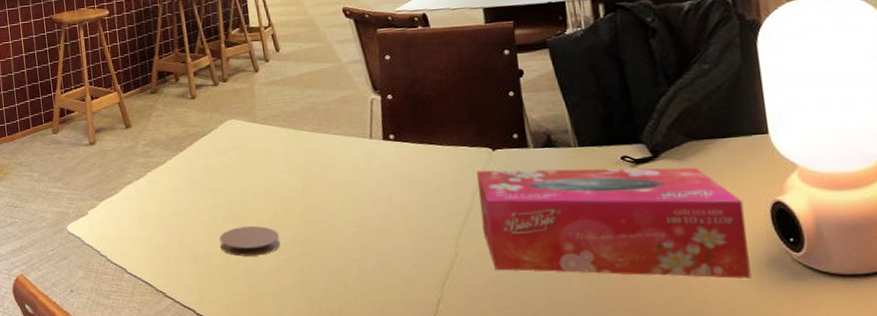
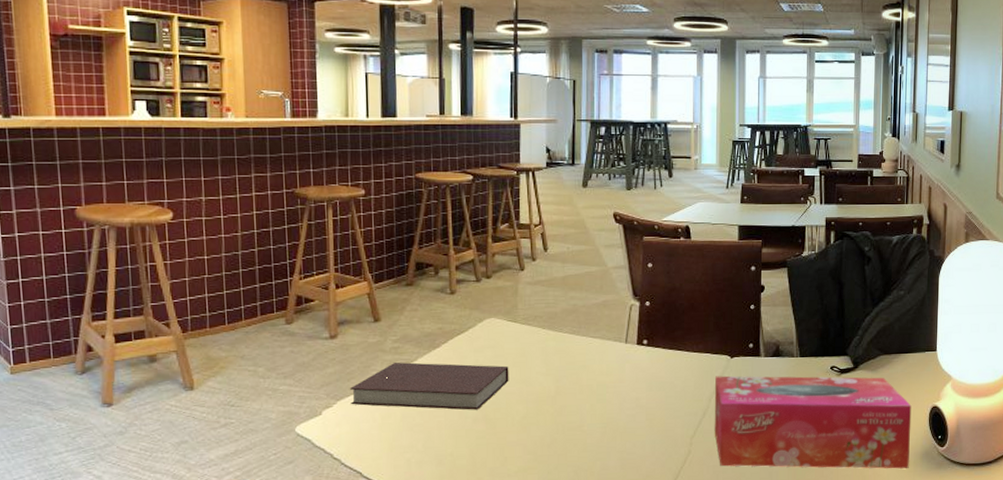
notebook: none [109,164,254,210] -> present [349,362,509,410]
coaster: present [219,226,281,257] -> none [467,427,529,458]

